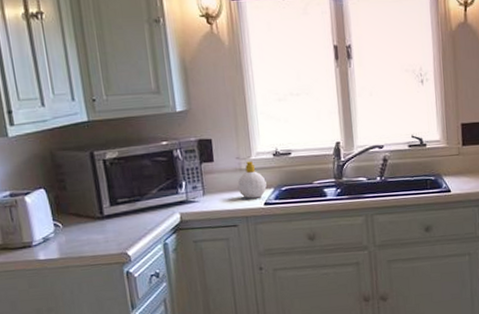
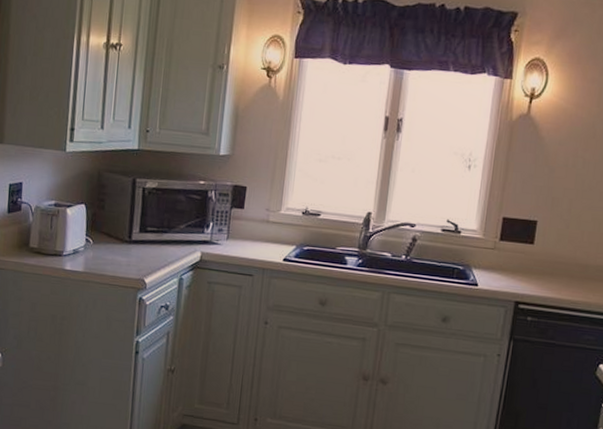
soap bottle: present [237,161,267,199] -> none [261,215,290,253]

